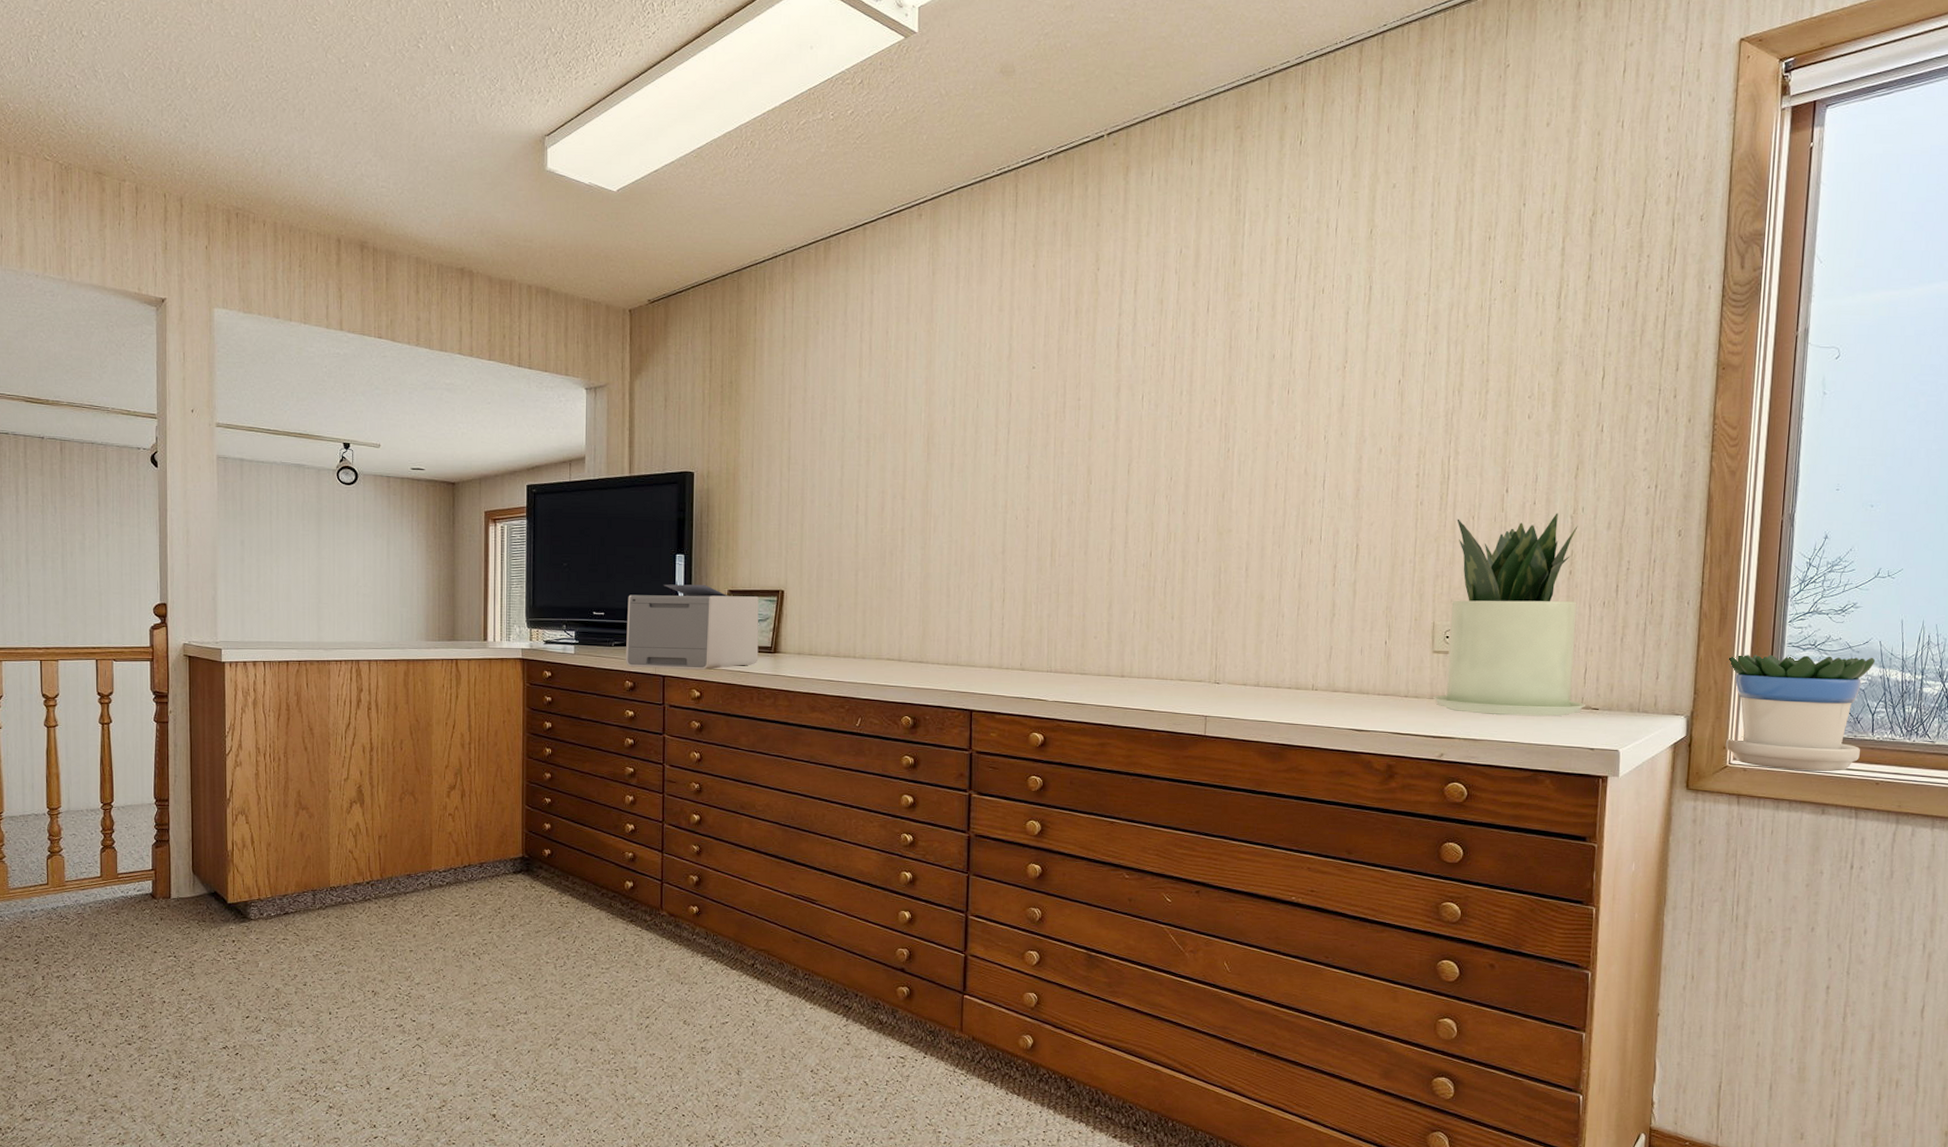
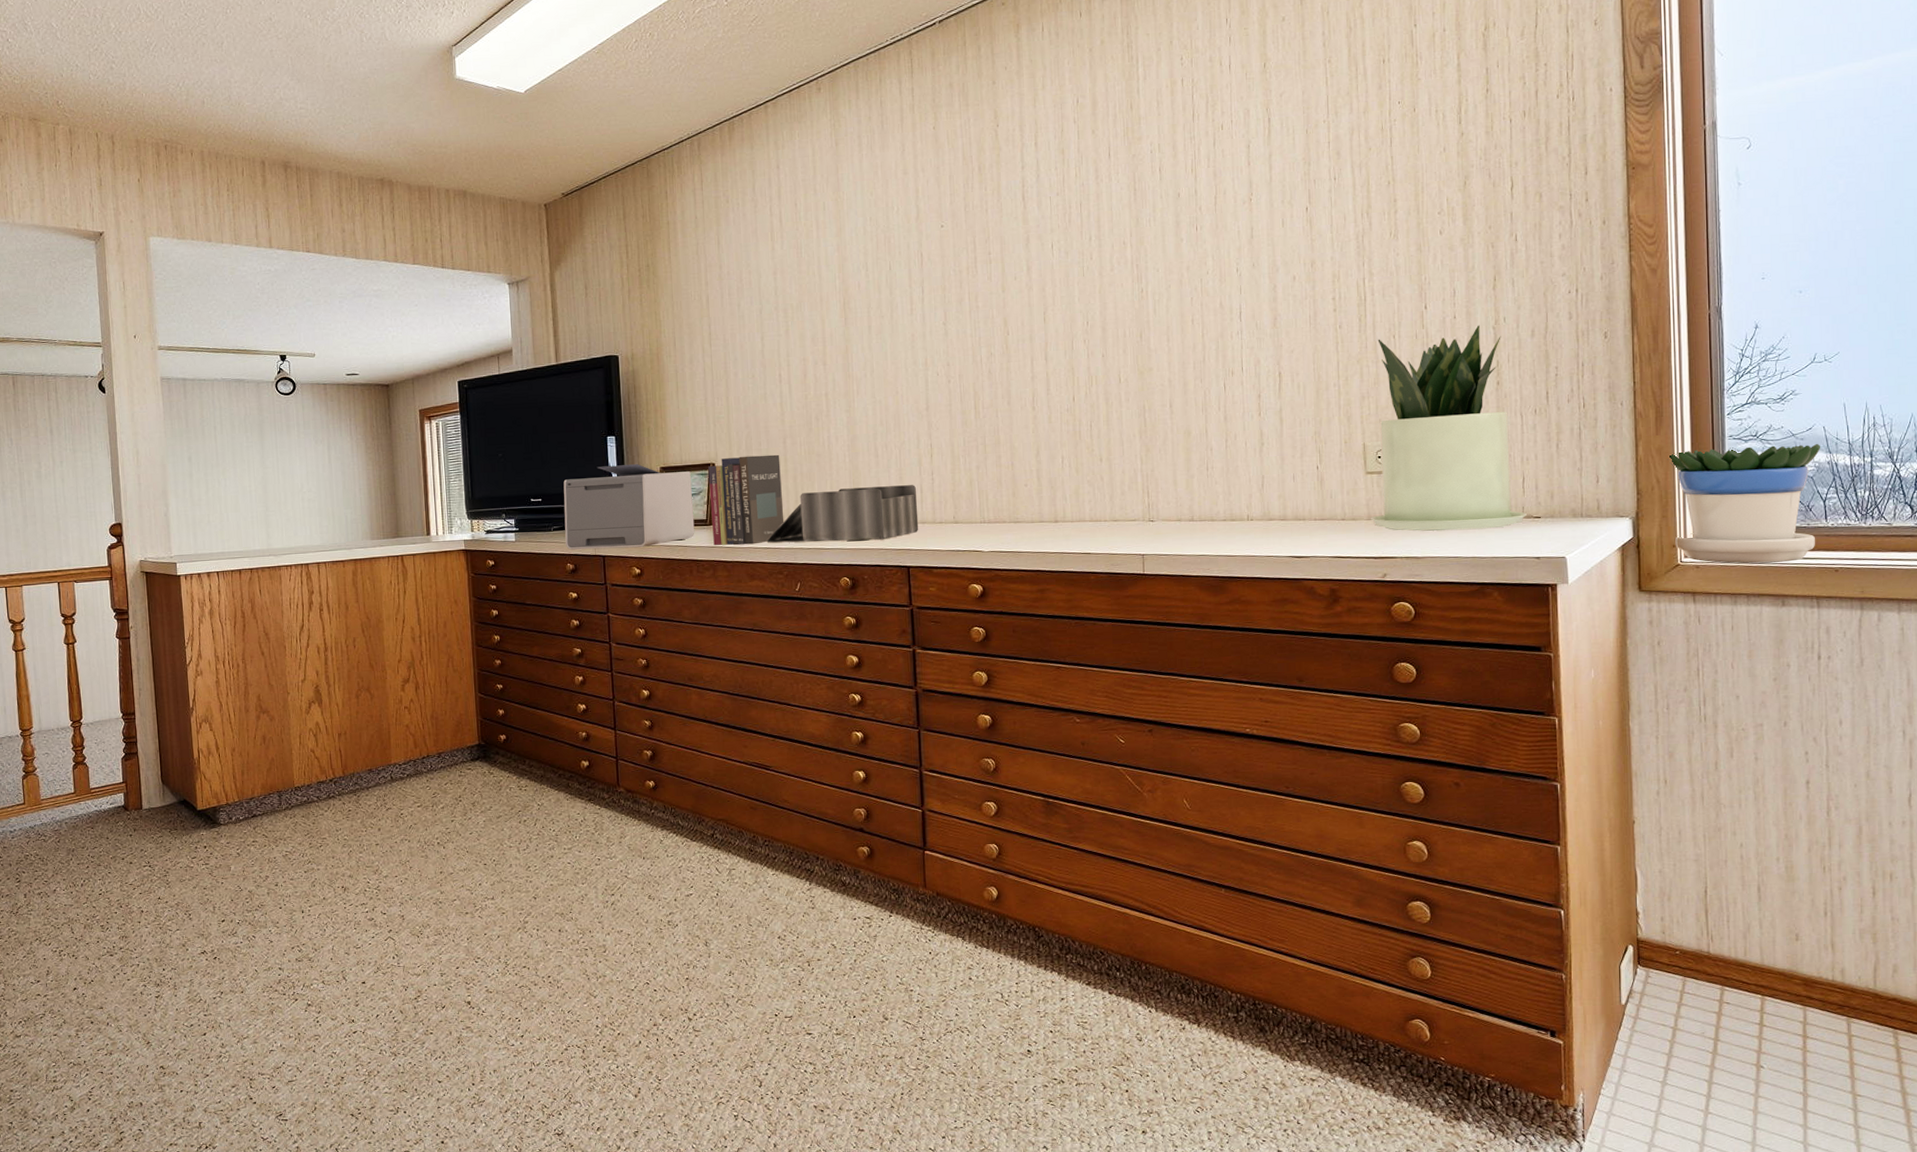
books: none [776,585,851,676] -> present [708,454,784,546]
desk organizer: none [830,626,986,682] -> present [766,485,919,544]

